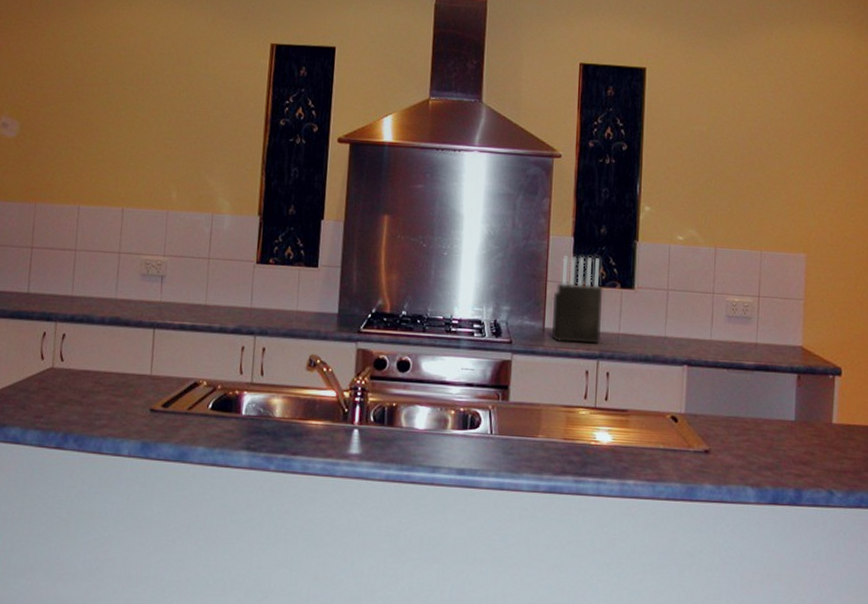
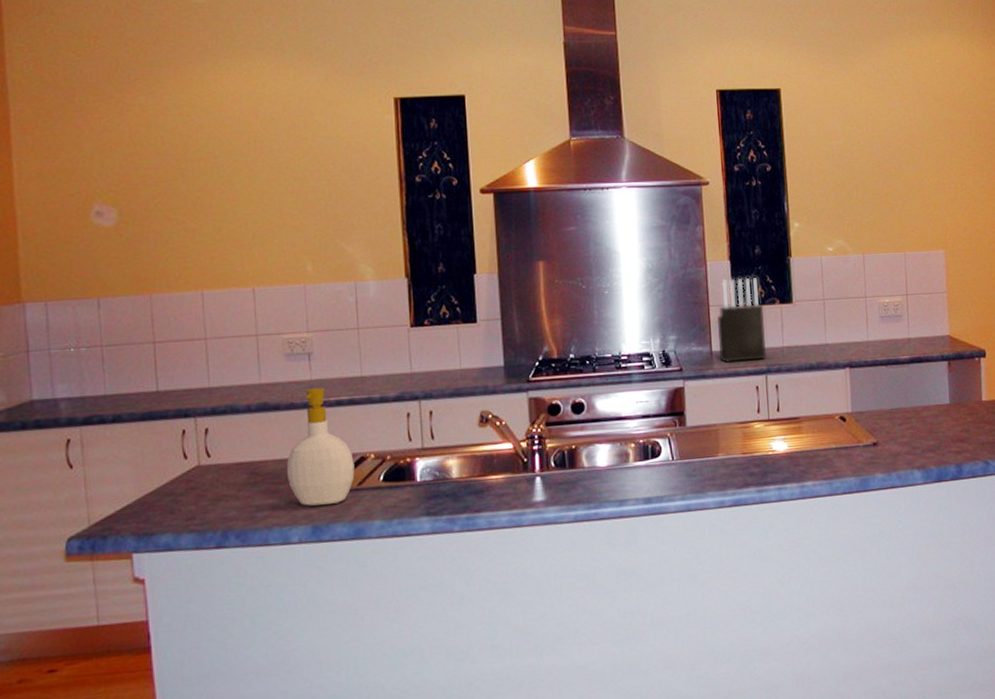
soap bottle: none [126,310,188,424] -> present [286,388,355,506]

